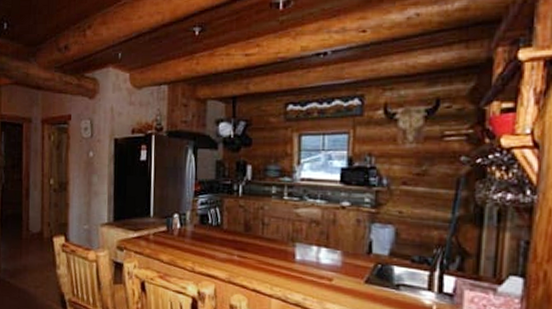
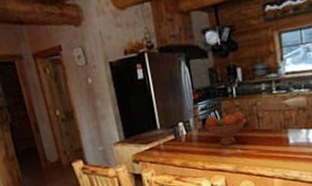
fruit bowl: none [201,213,249,249] -> present [204,112,246,146]

